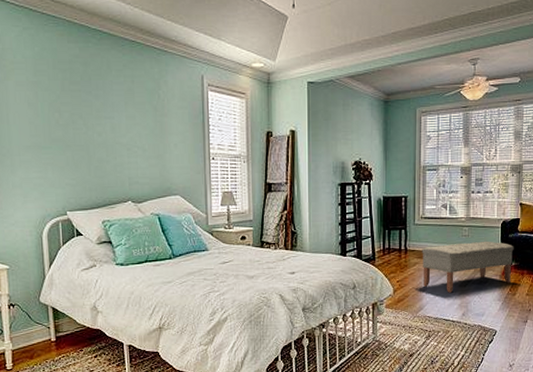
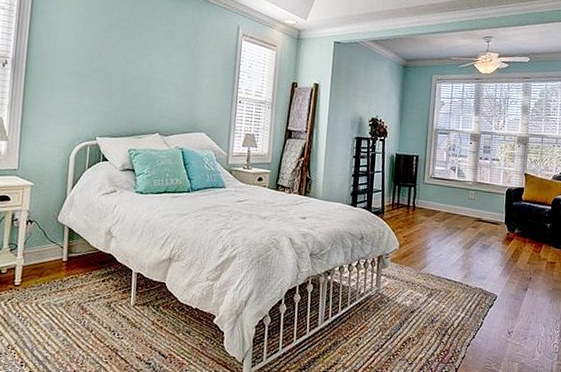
bench: present [422,241,514,293] -> none [429,205,518,253]

